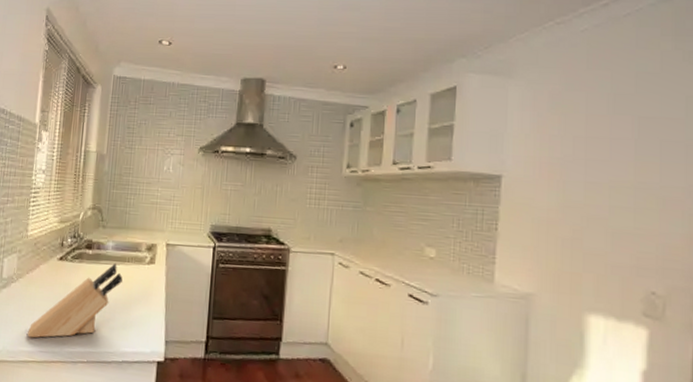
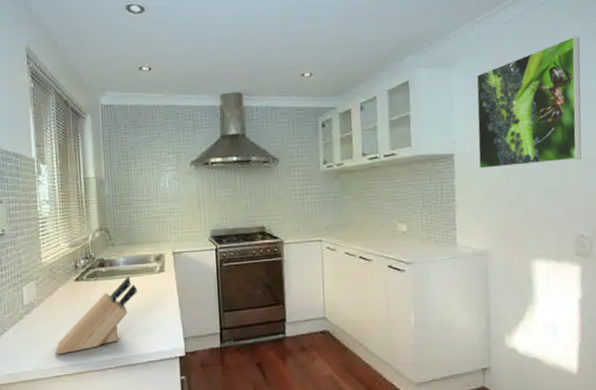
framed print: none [530,55,671,201] -> present [476,36,582,169]

